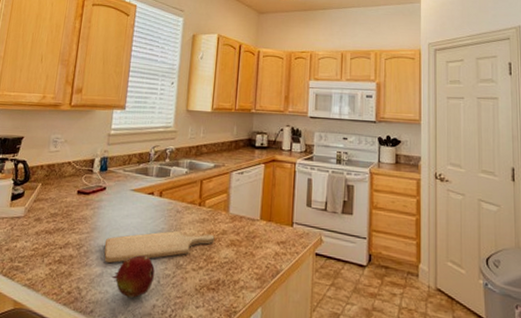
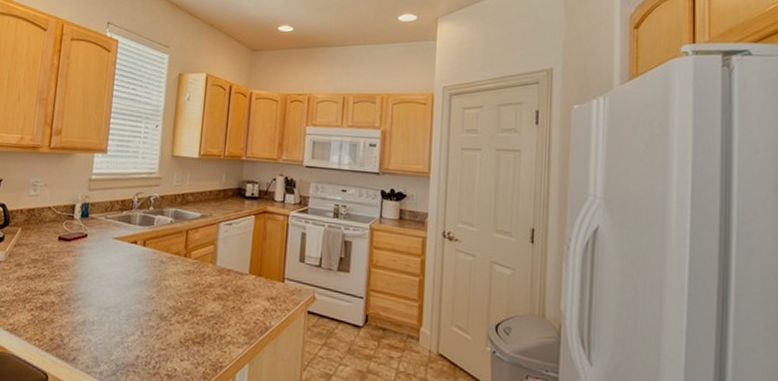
chopping board: present [104,230,215,264] -> none [86,281,201,312]
fruit: present [112,255,155,298] -> none [94,305,138,348]

